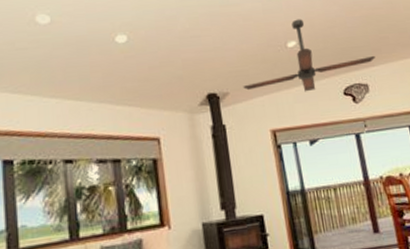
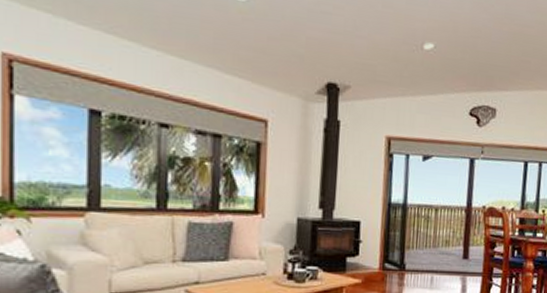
ceiling fan: present [243,19,376,92] -> none [367,18,511,104]

